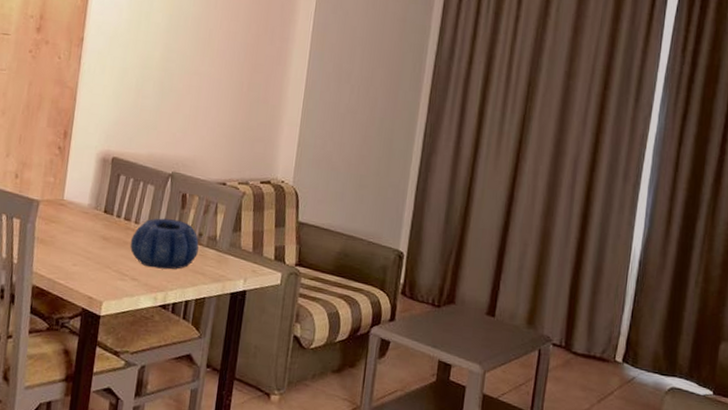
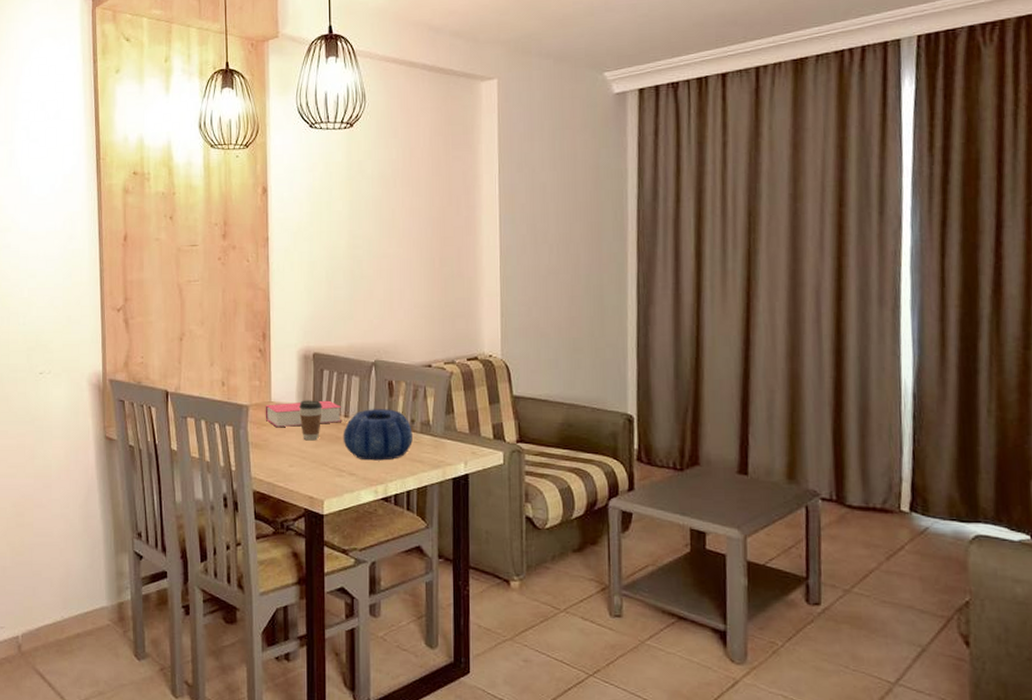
book: none [55,202,134,228] -> present [265,400,342,428]
coffee cup: none [90,202,114,243] -> present [299,400,322,441]

